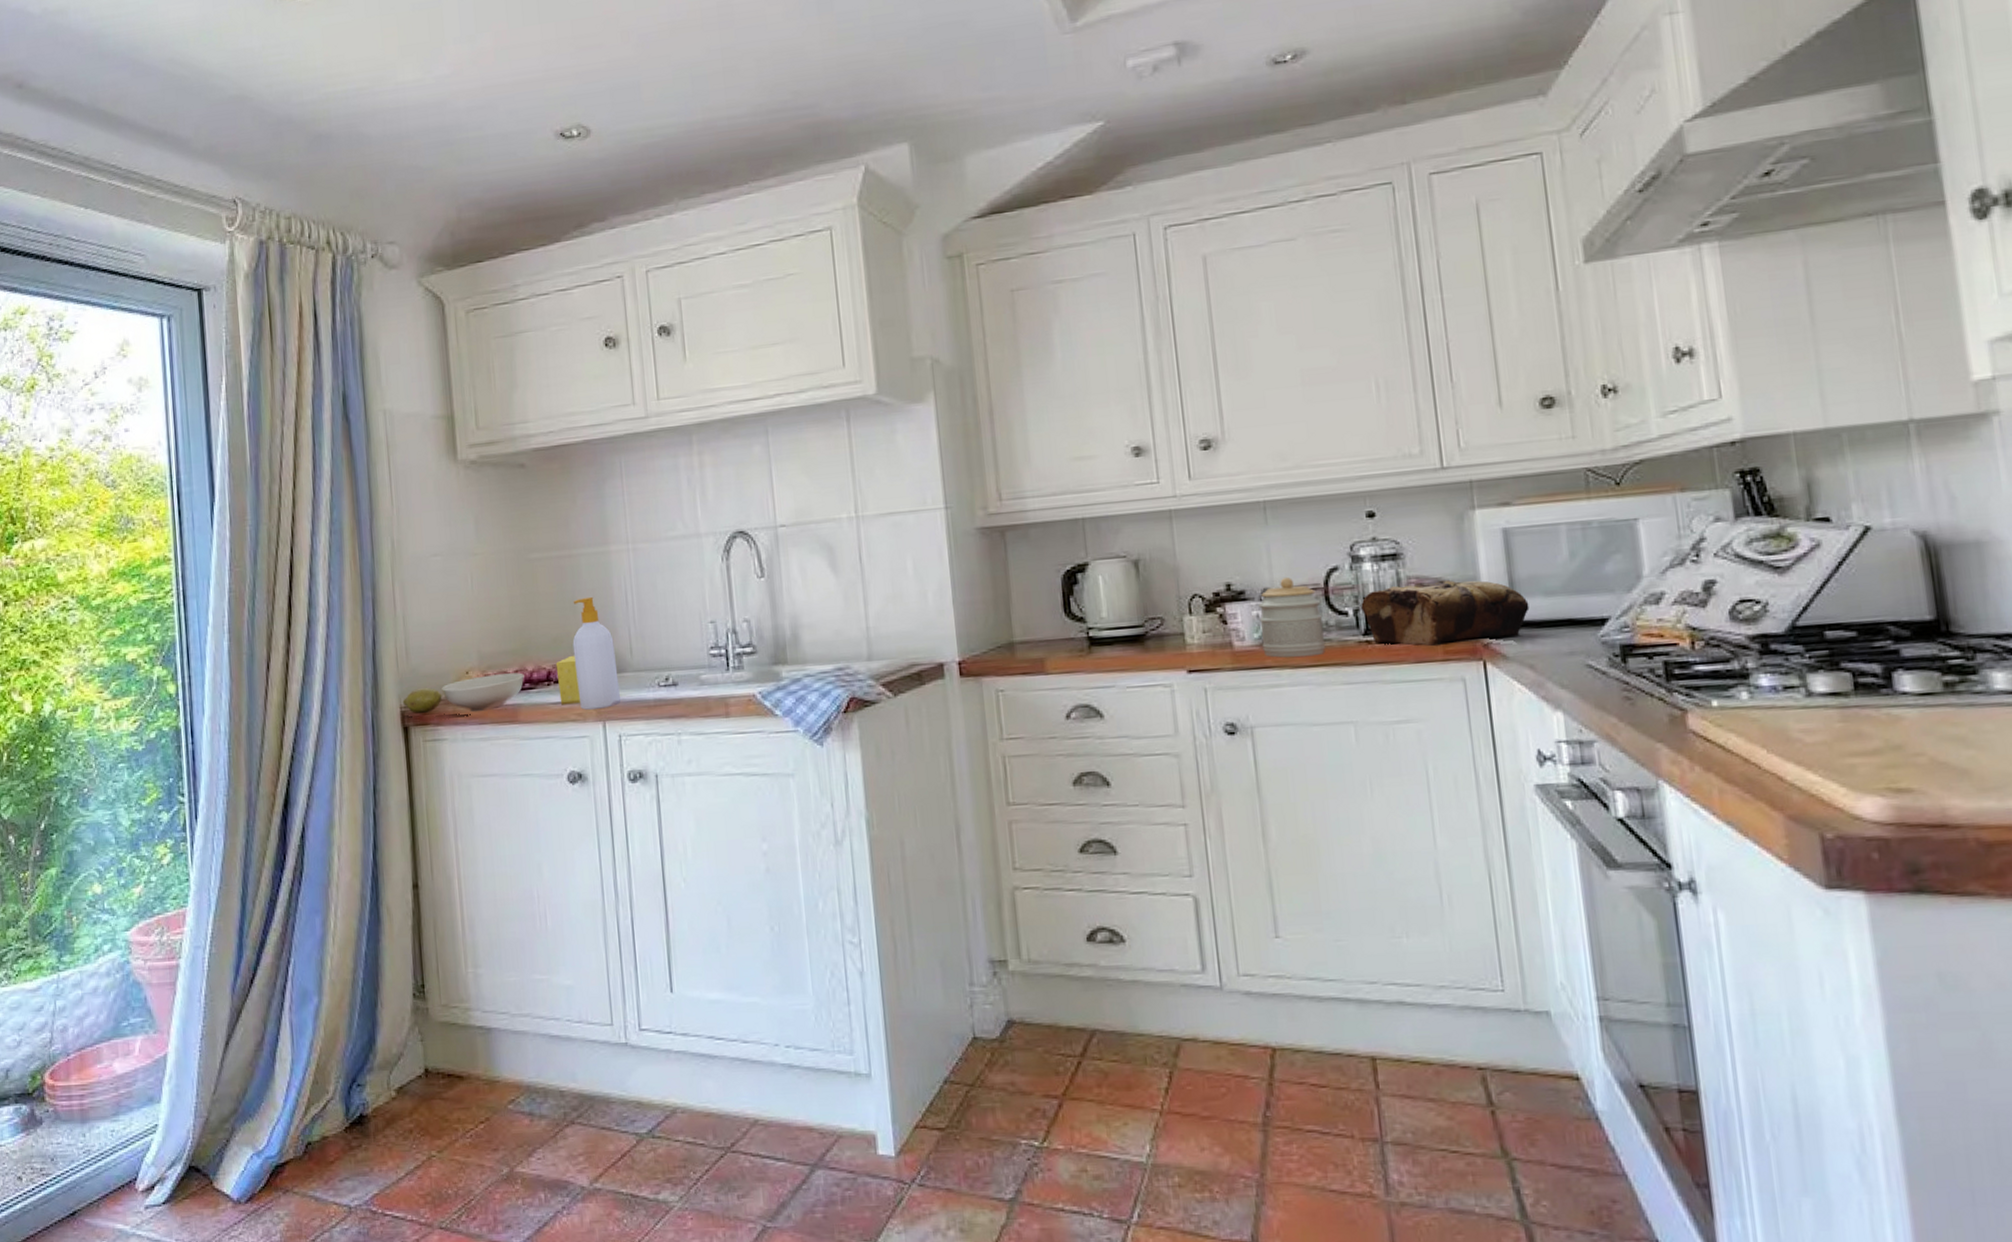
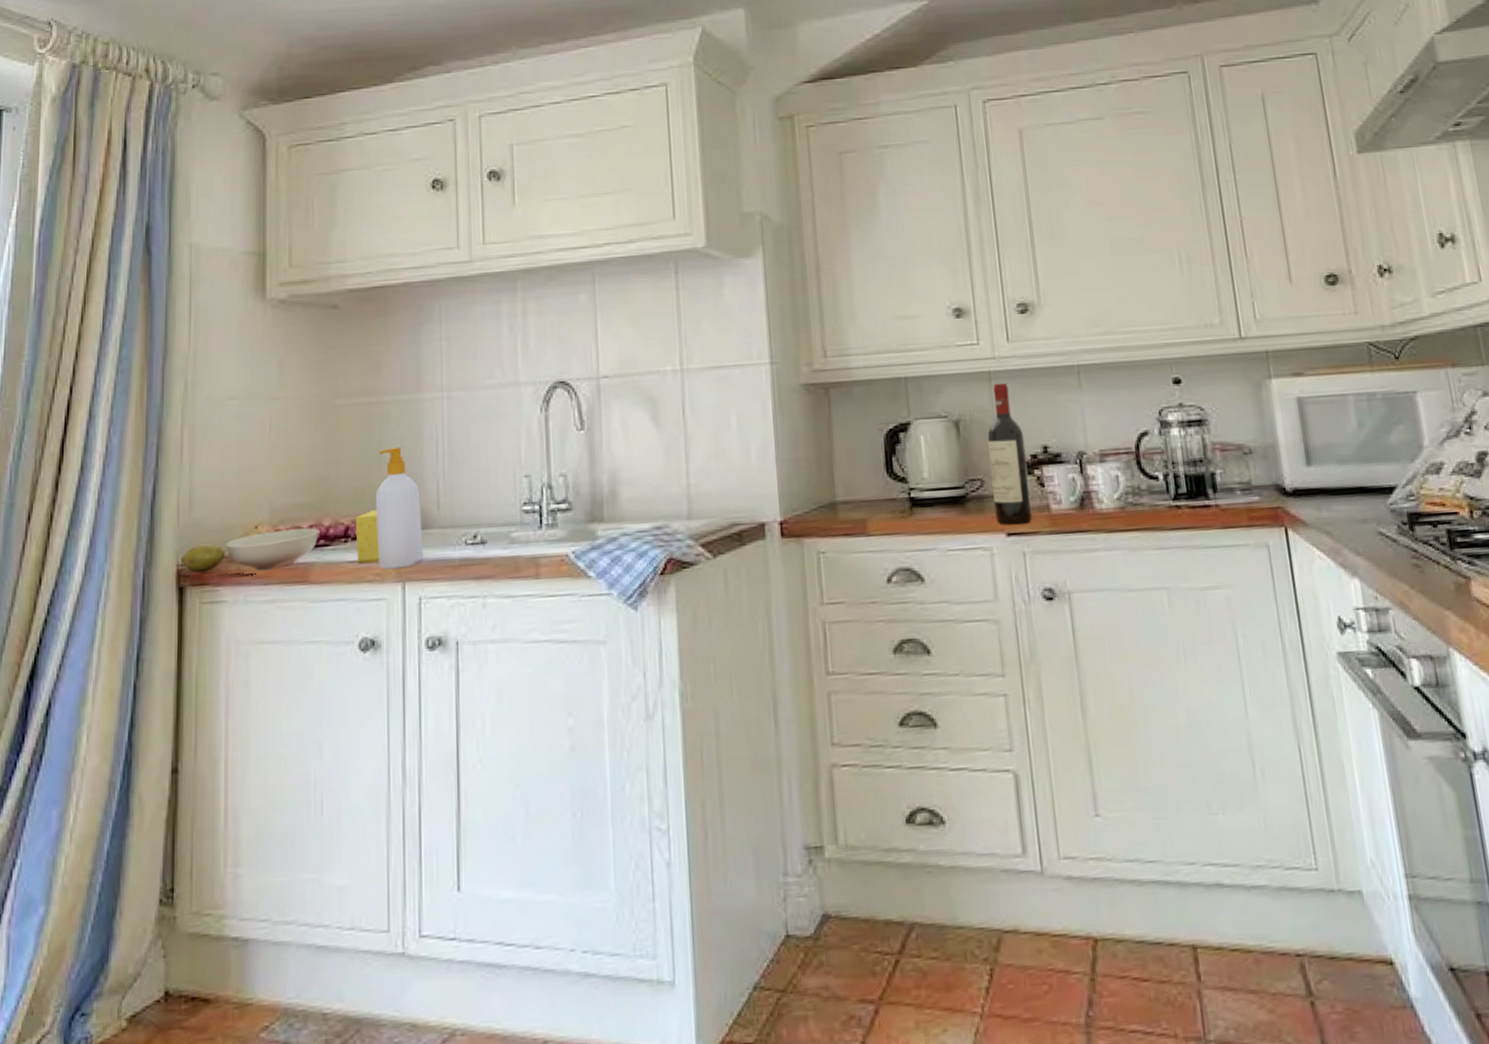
wine bottle: none [1168,521,1215,663] -> present [987,382,1033,526]
jar: present [1258,577,1326,659] -> none [1073,441,1139,523]
bread loaf: present [1361,580,1530,647] -> none [1170,446,1325,513]

